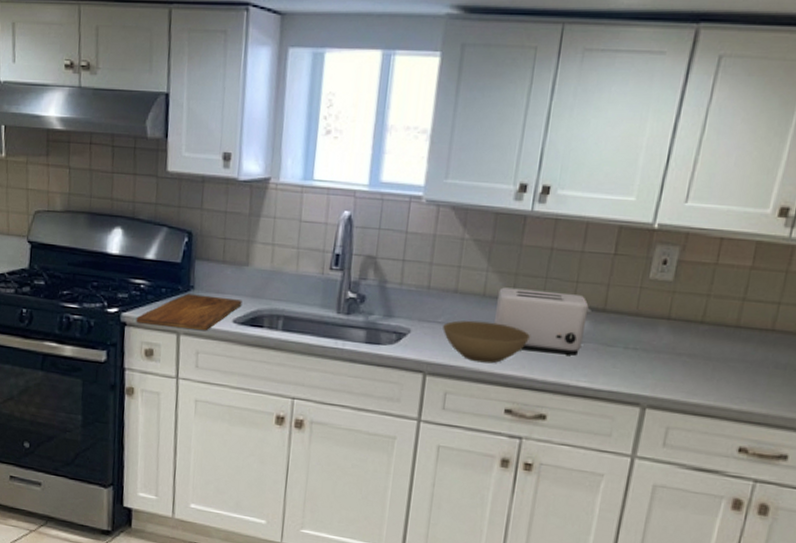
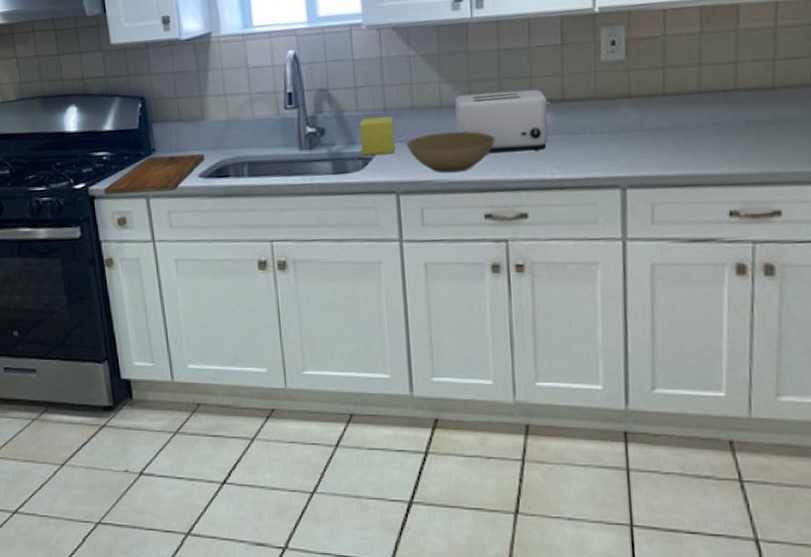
sponge: none [397,293,435,334] -> present [360,116,395,155]

